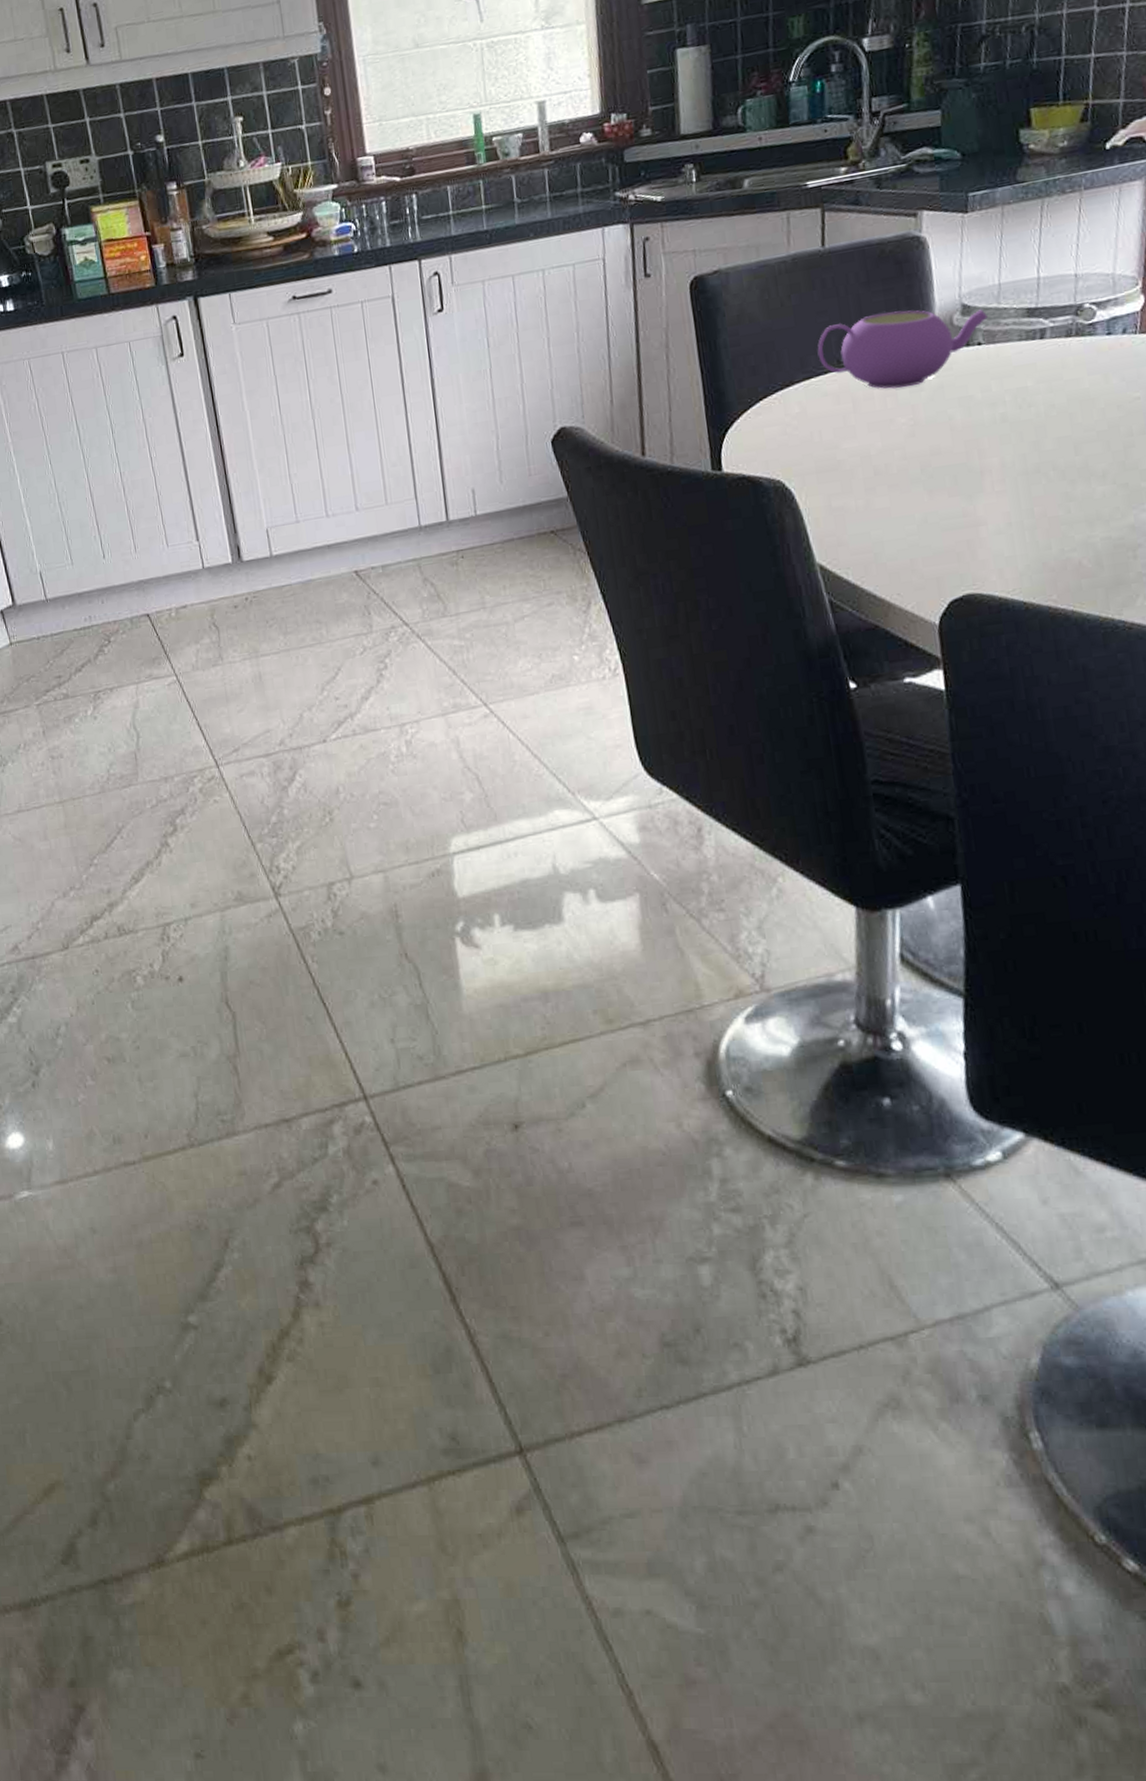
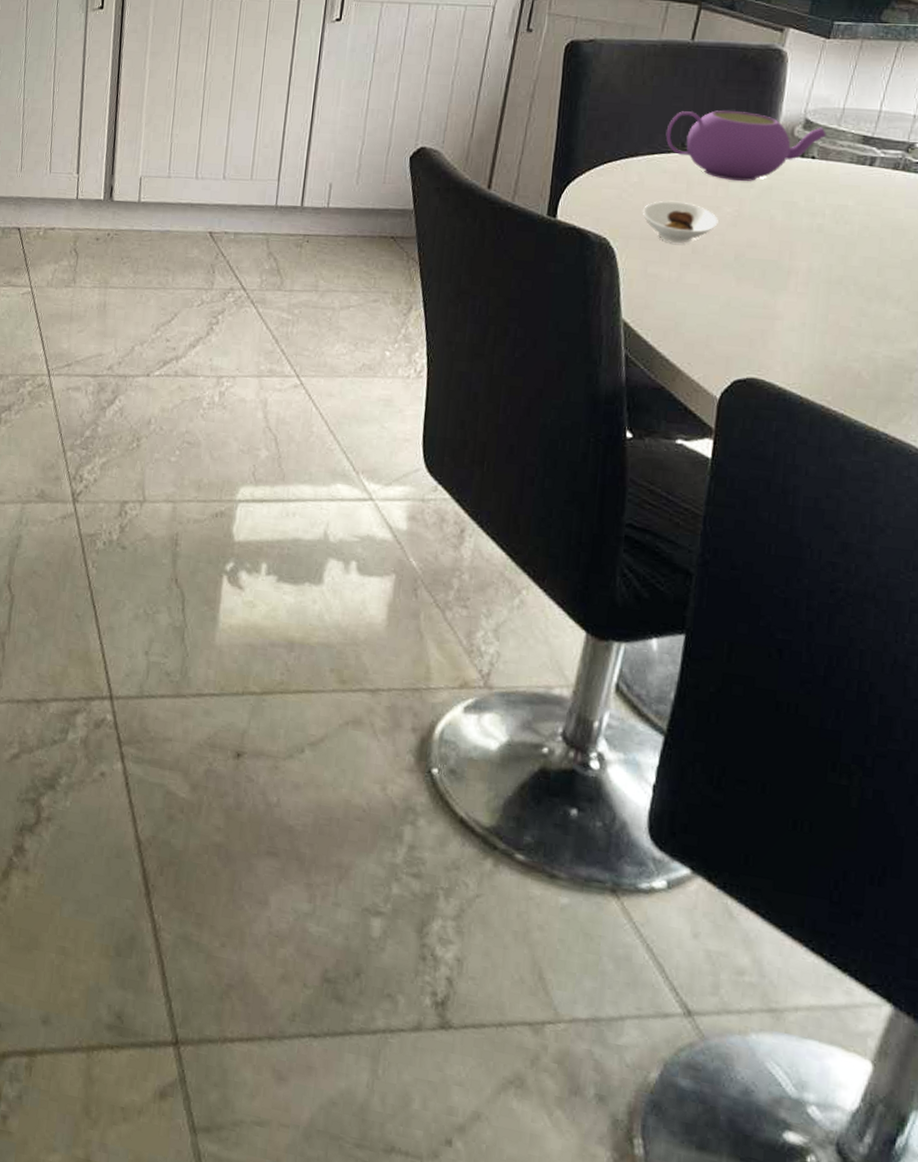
saucer: none [811,422,895,470] -> present [642,201,718,244]

